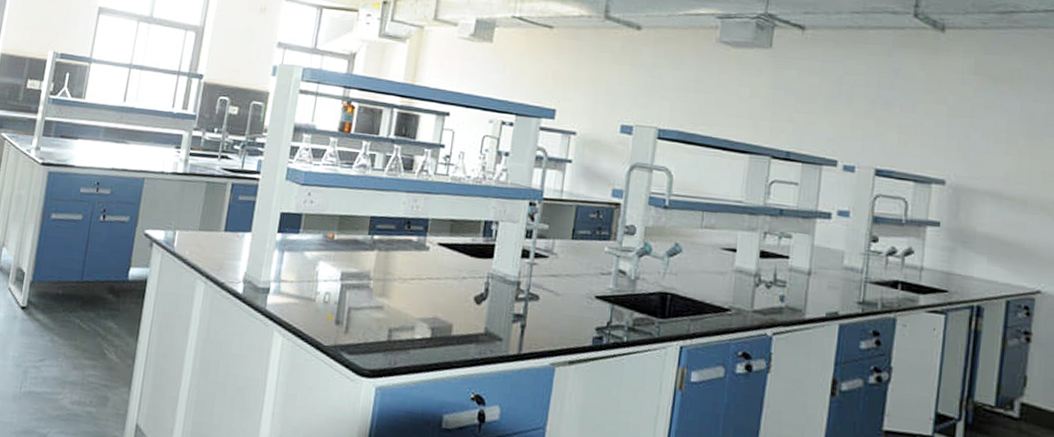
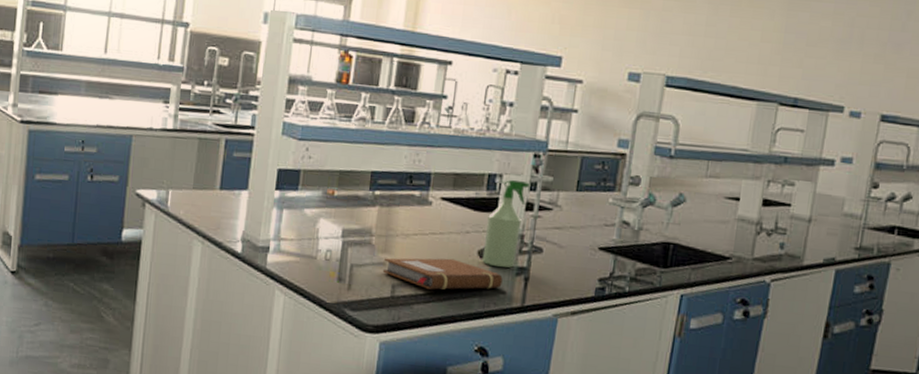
notebook: none [379,302,499,336] -> present [382,258,503,290]
spray bottle: none [478,226,525,315] -> present [482,179,530,268]

